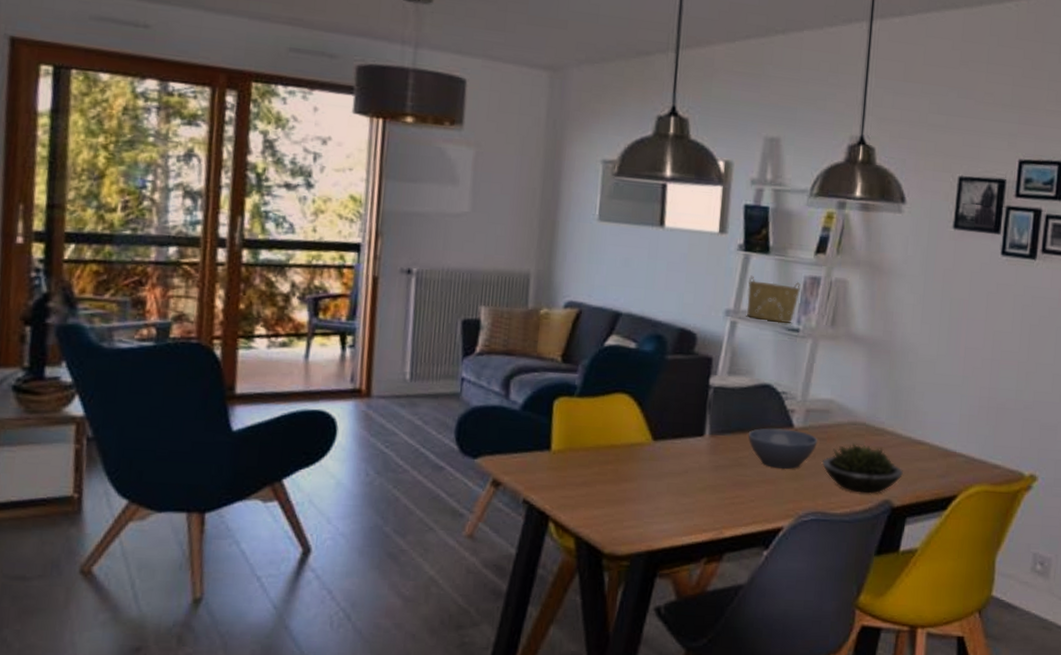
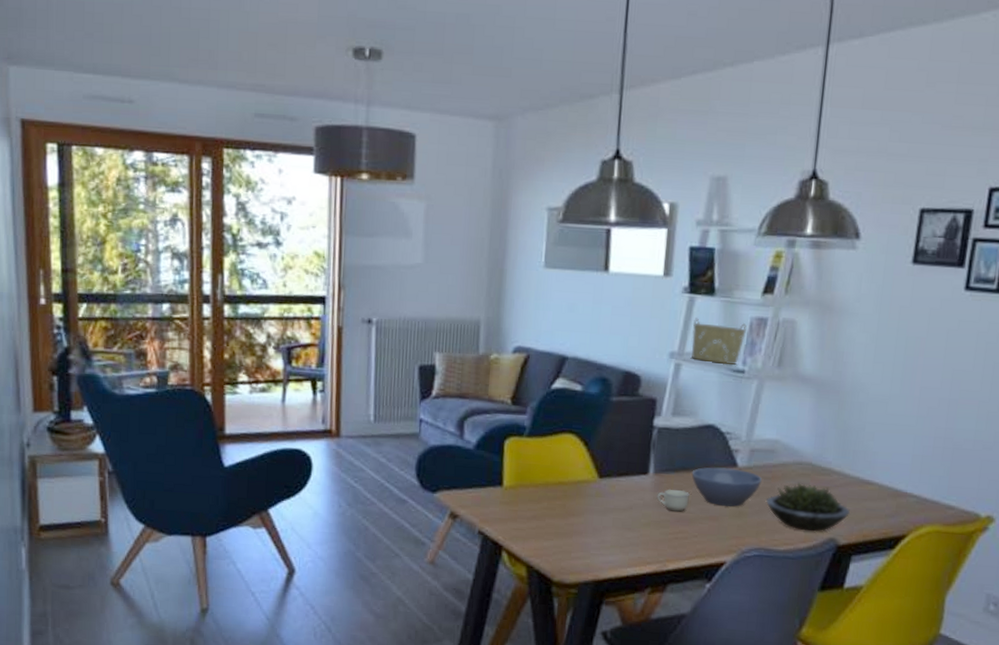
cup: none [712,451,746,475] -> present [657,489,690,512]

